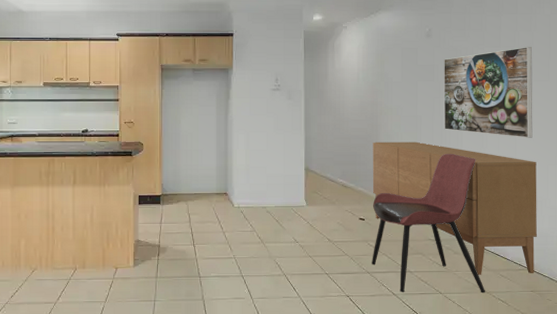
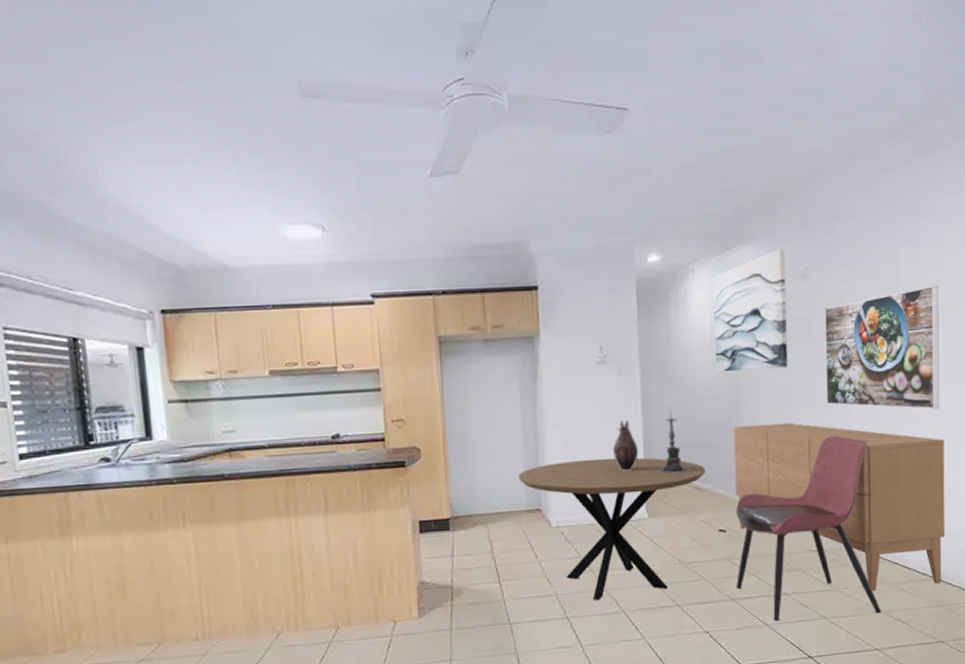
dining table: none [212,159,350,265] -> present [519,458,705,601]
decorative vase: none [282,132,301,169] -> present [613,420,639,471]
candle holder: none [312,127,342,174] -> present [654,410,694,474]
wall art: none [360,15,416,101] -> present [713,249,788,373]

